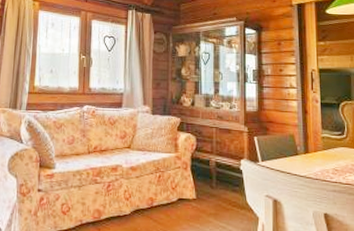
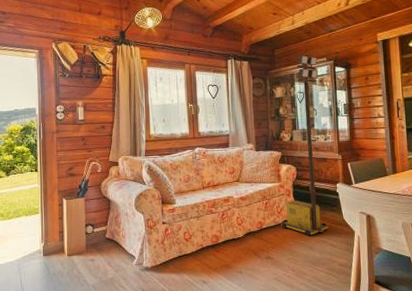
portable light tower: none [175,13,229,219] -> present [281,55,329,235]

